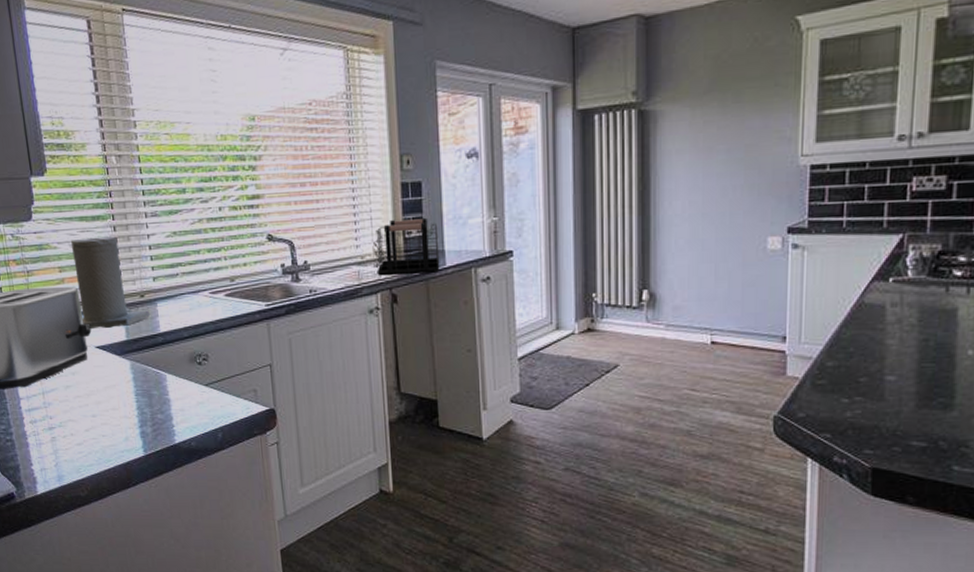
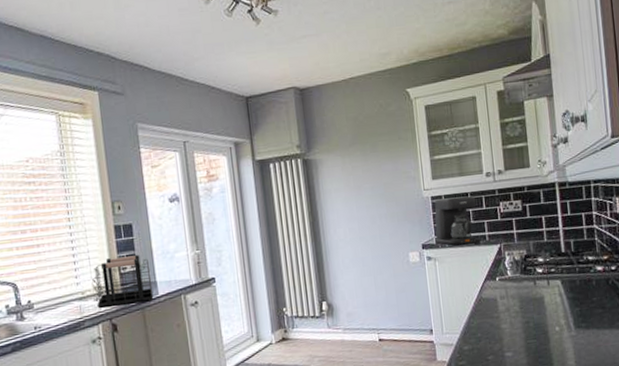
coffee maker: none [808,167,877,232] -> present [434,196,481,246]

